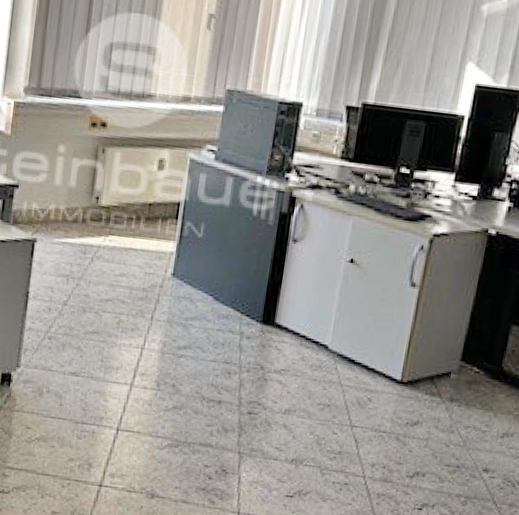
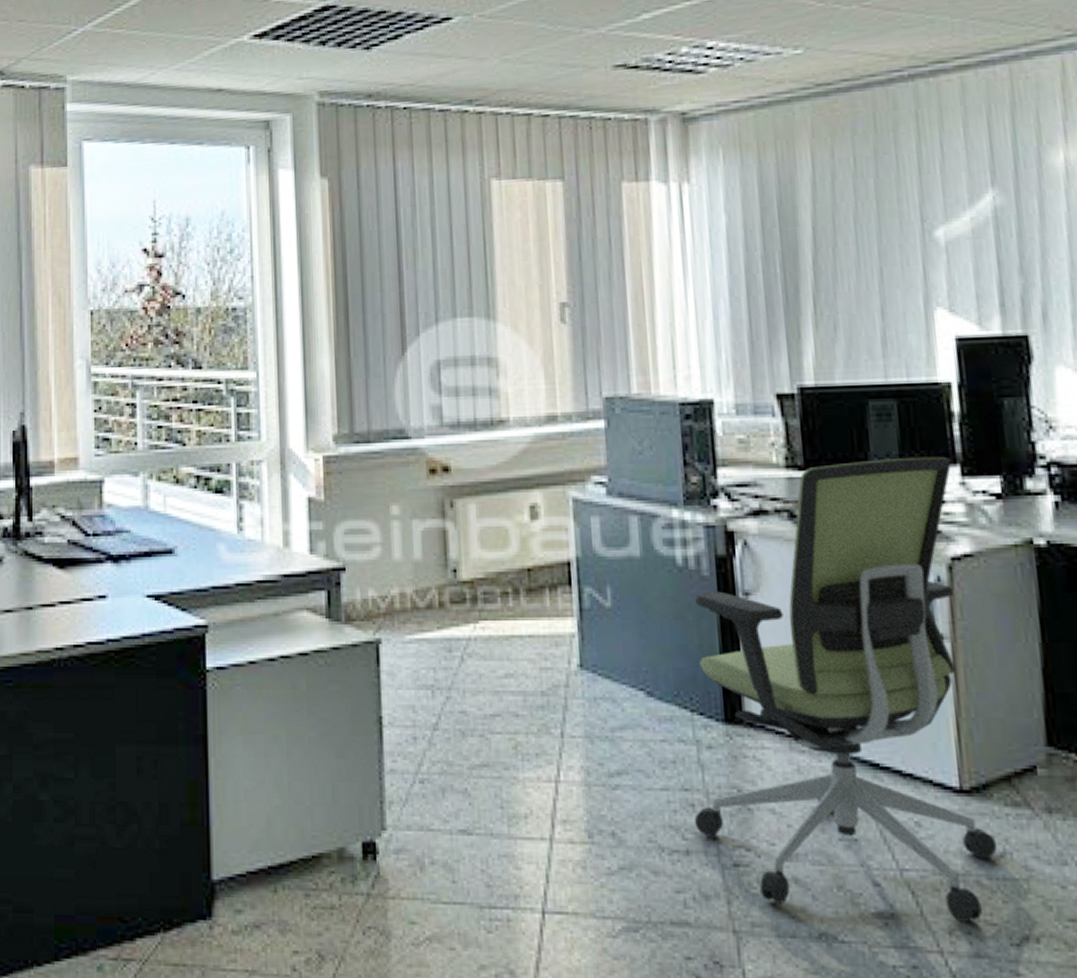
office chair: none [228,160,450,461] -> present [694,456,998,922]

